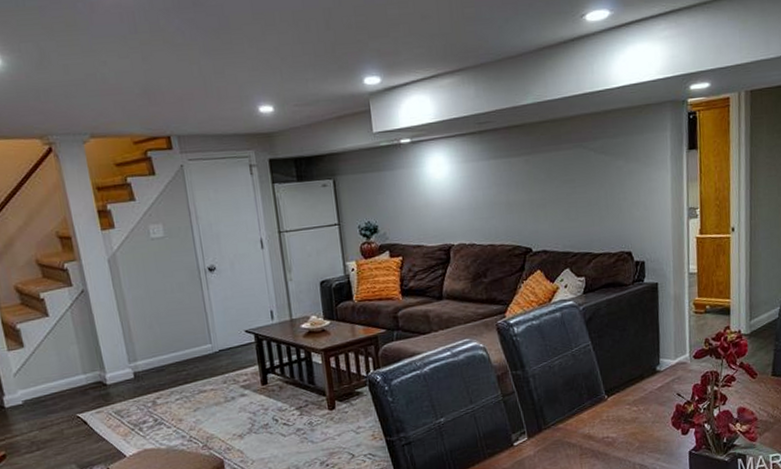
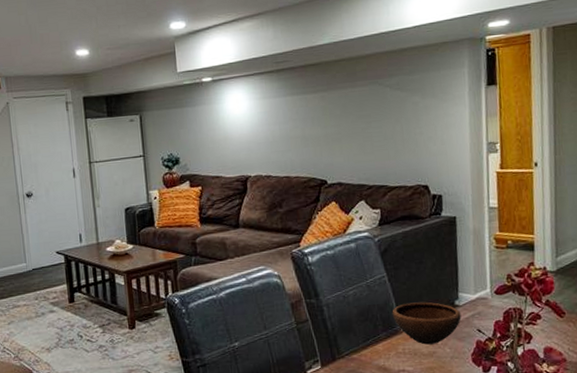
bowl: none [596,368,662,411] -> present [392,302,461,345]

